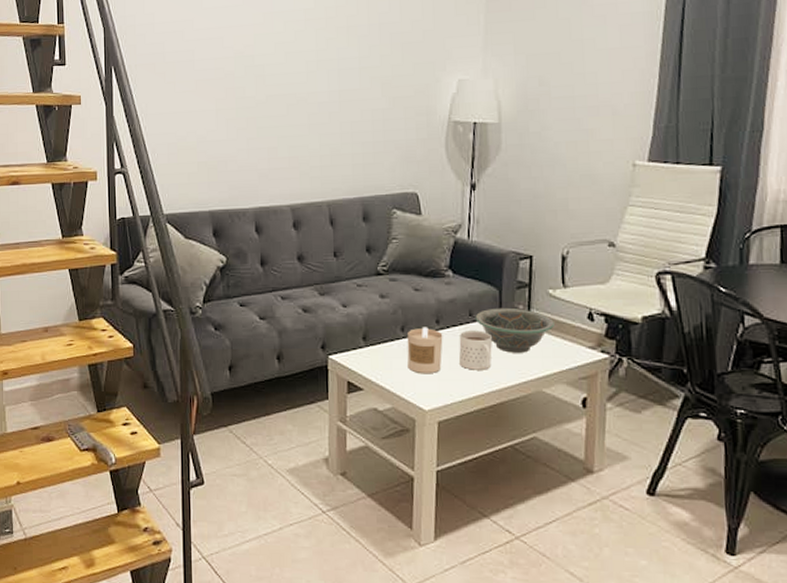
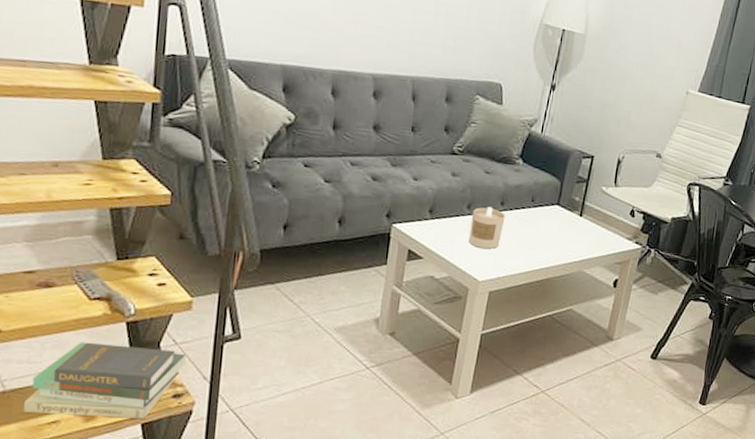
books: none [40,491,160,566] -> present [23,342,186,419]
mug: present [459,330,492,370] -> none [516,214,548,250]
decorative bowl: present [475,307,554,353] -> none [536,197,603,238]

